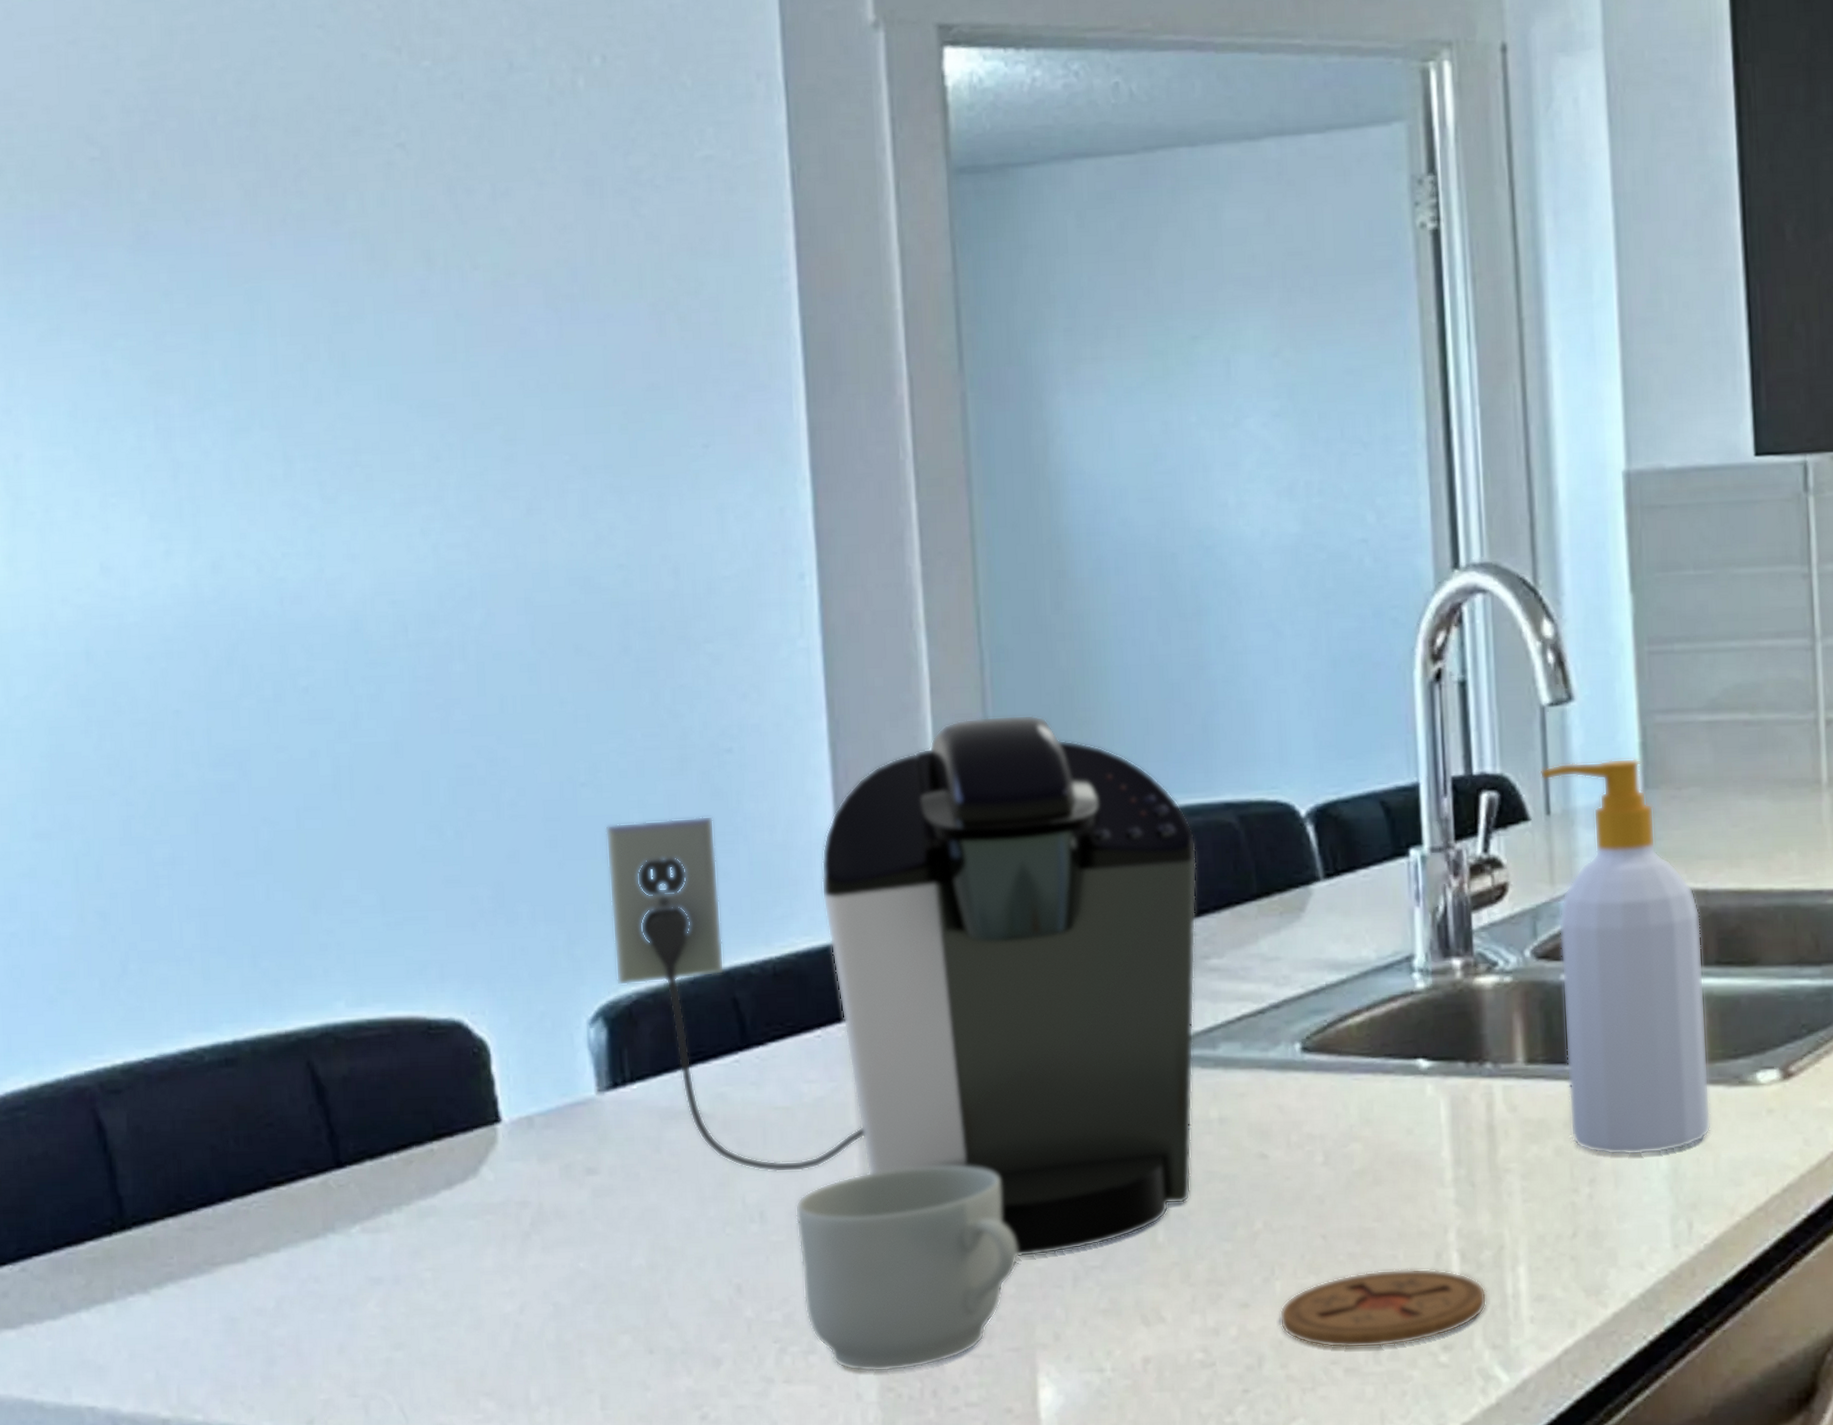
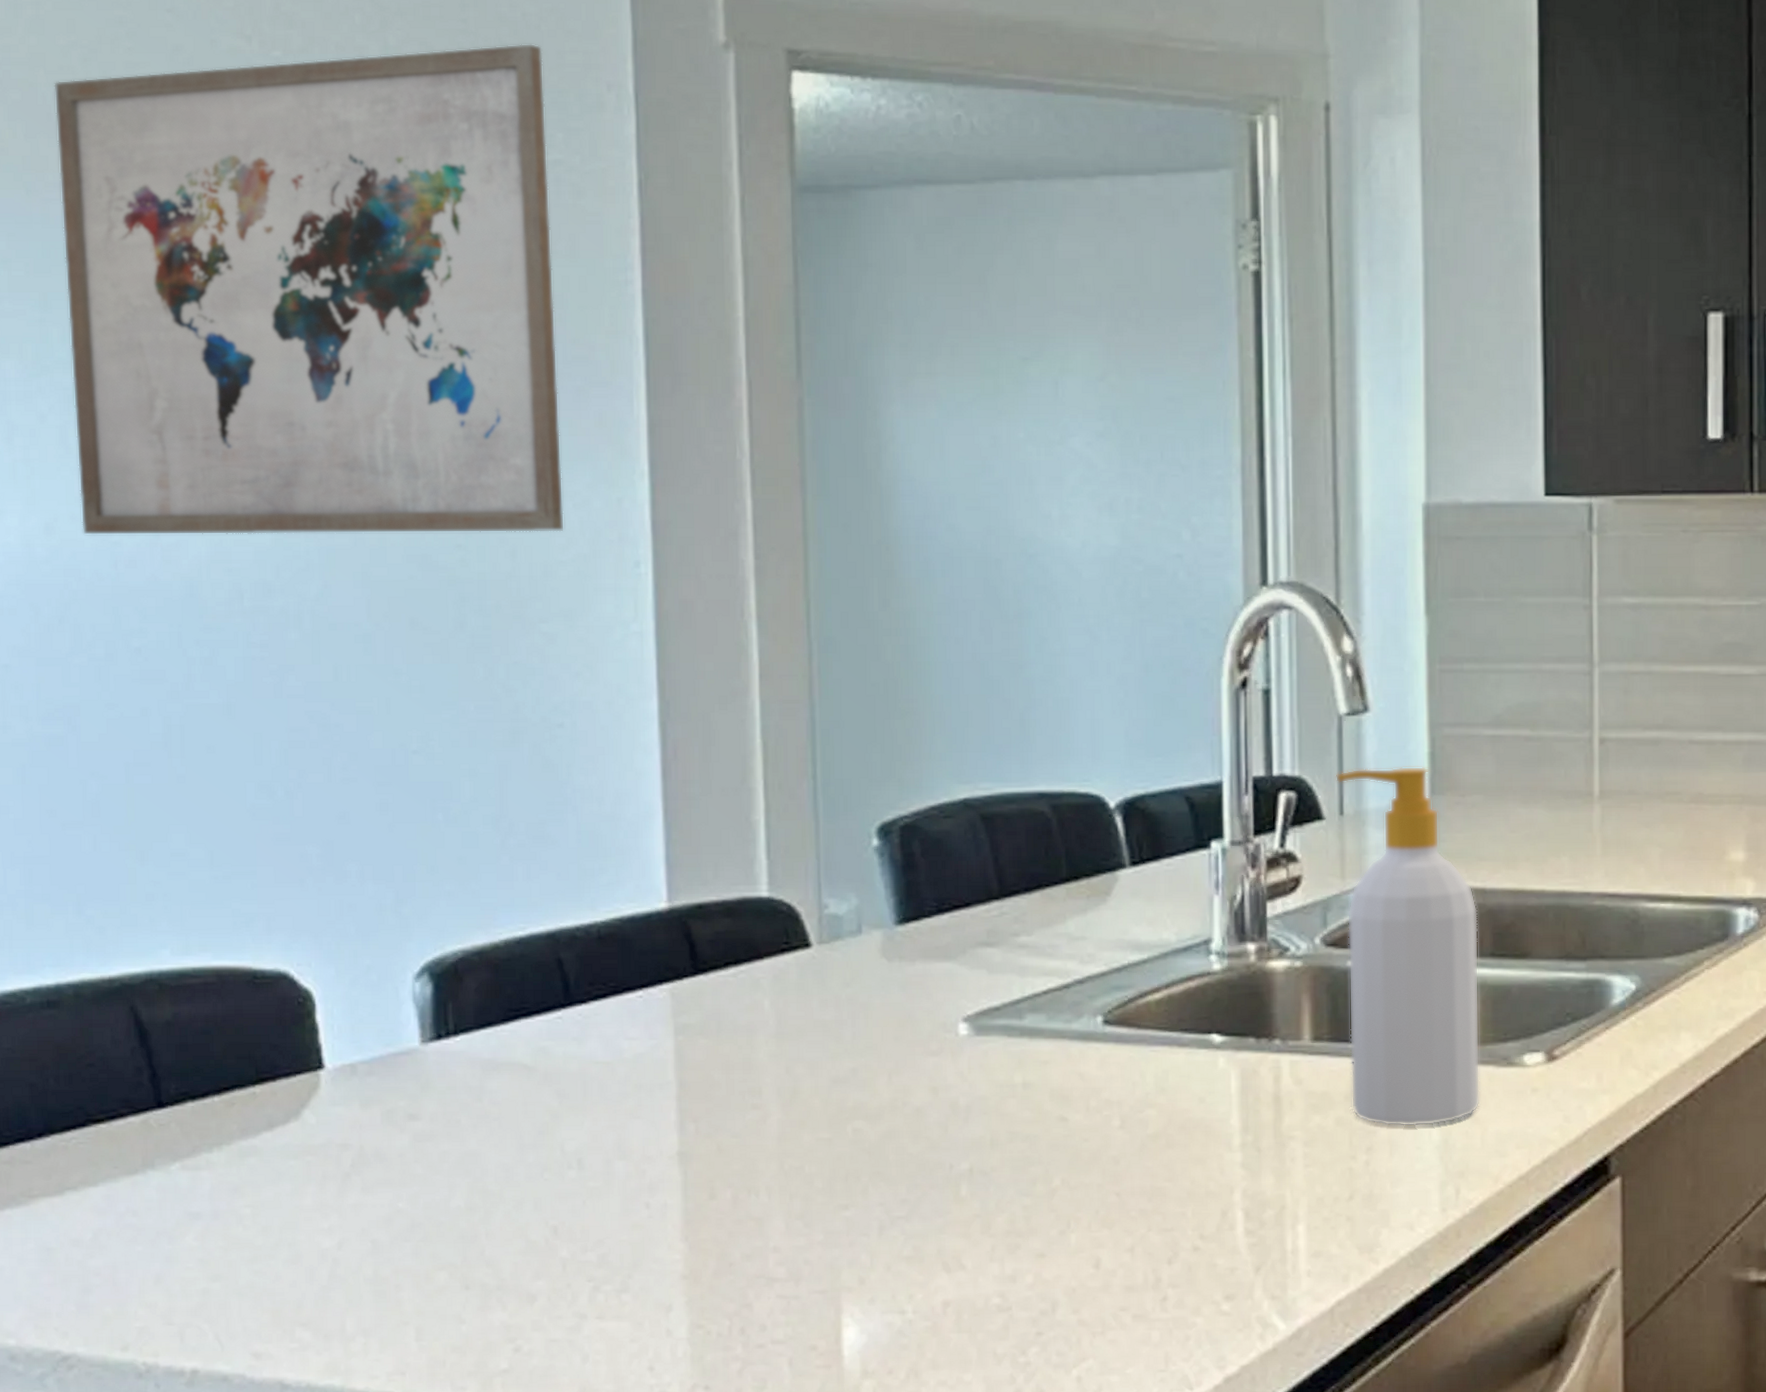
wall art: none [209,35,727,573] -> present [54,43,565,536]
coffee maker: present [605,714,1197,1257] -> none [436,703,1011,1207]
mug: present [795,1165,1020,1373] -> none [612,1121,828,1311]
coaster: present [1279,1268,1487,1349] -> none [1073,1225,1268,1297]

